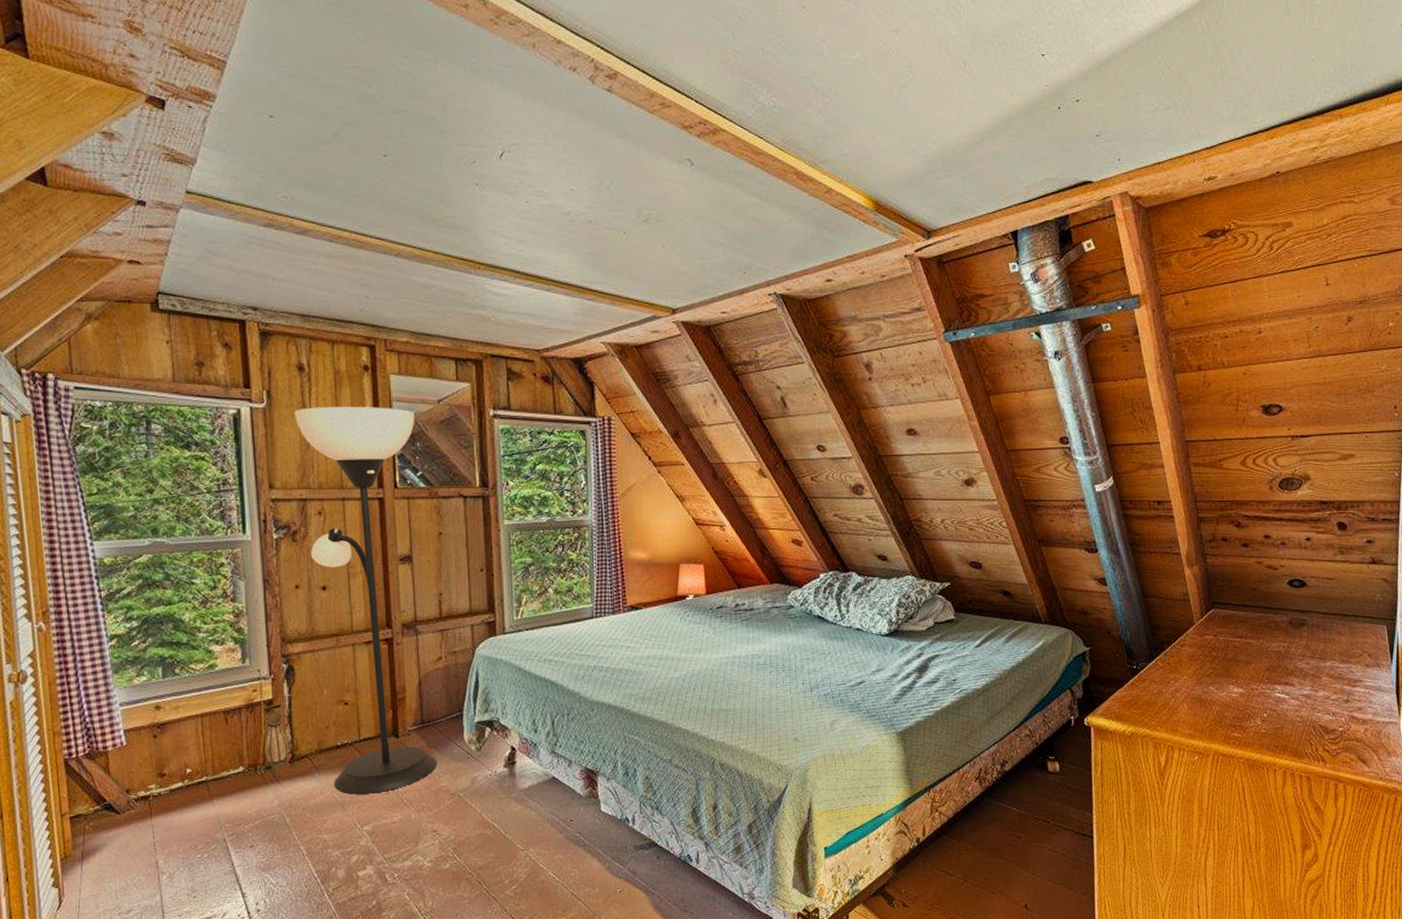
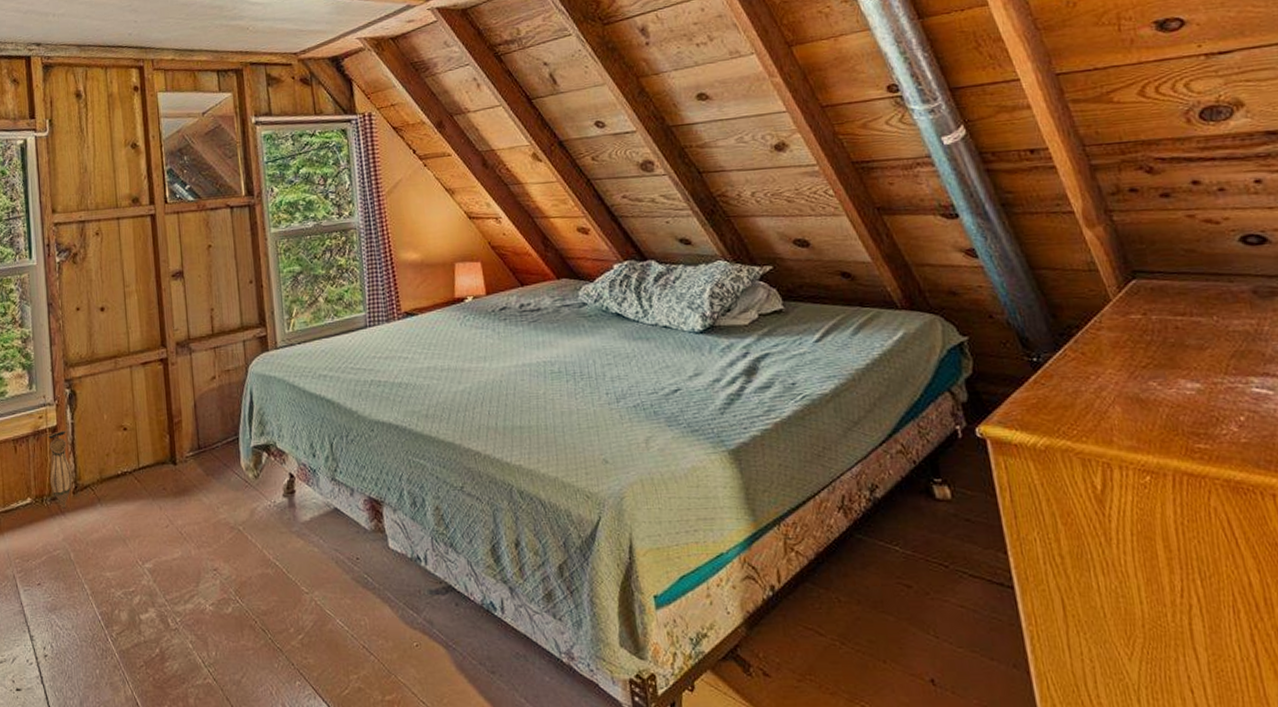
floor lamp: present [294,407,437,794] -> none [73,124,215,527]

